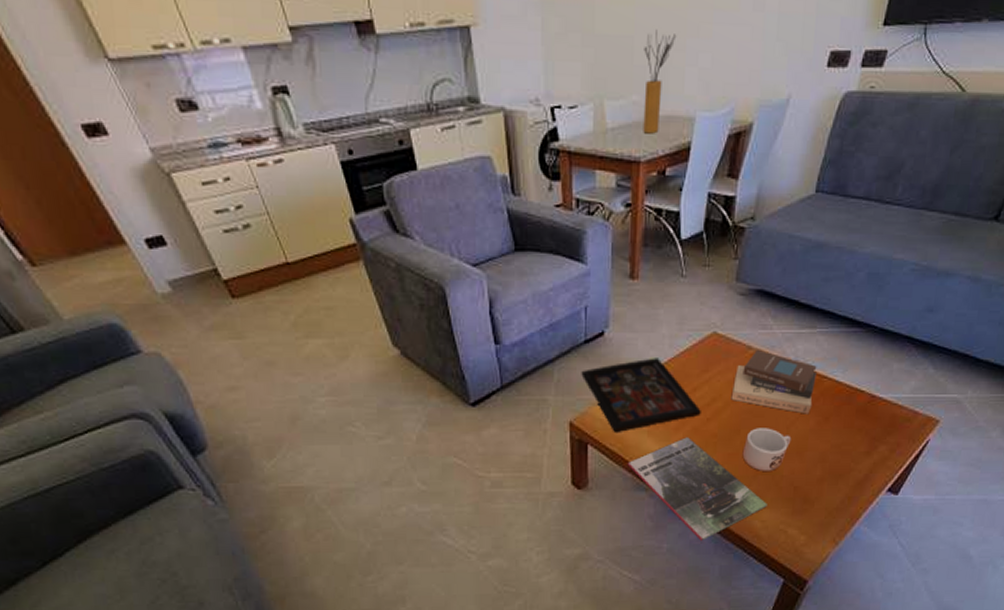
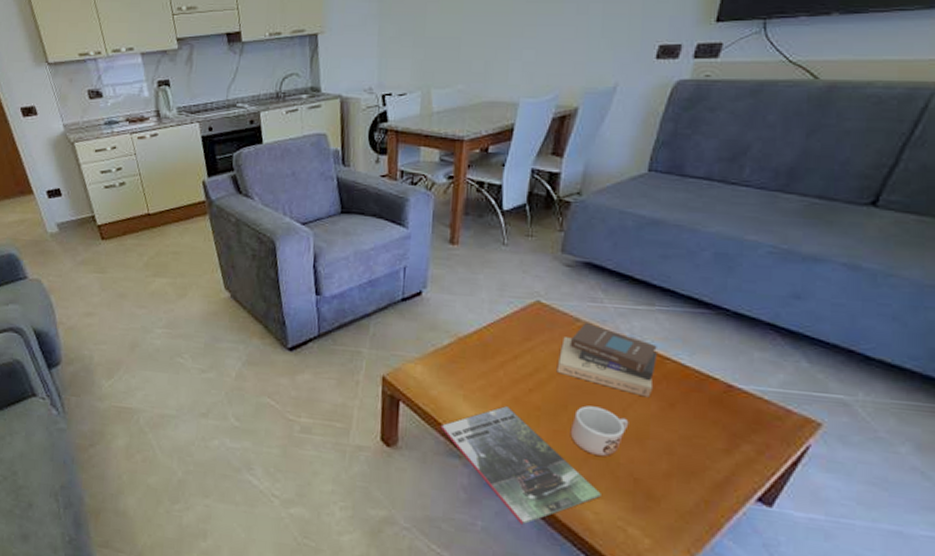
decorative tray: present [581,358,701,432] -> none [397,321,523,393]
vase: present [643,29,677,134] -> none [467,32,502,117]

